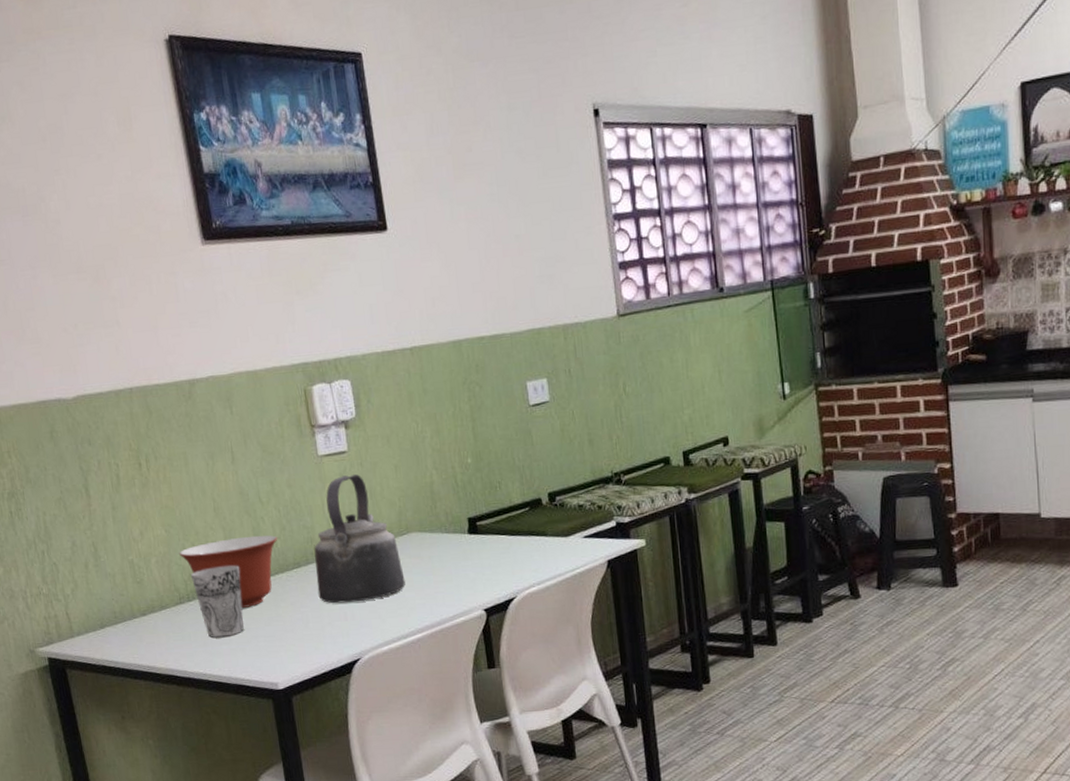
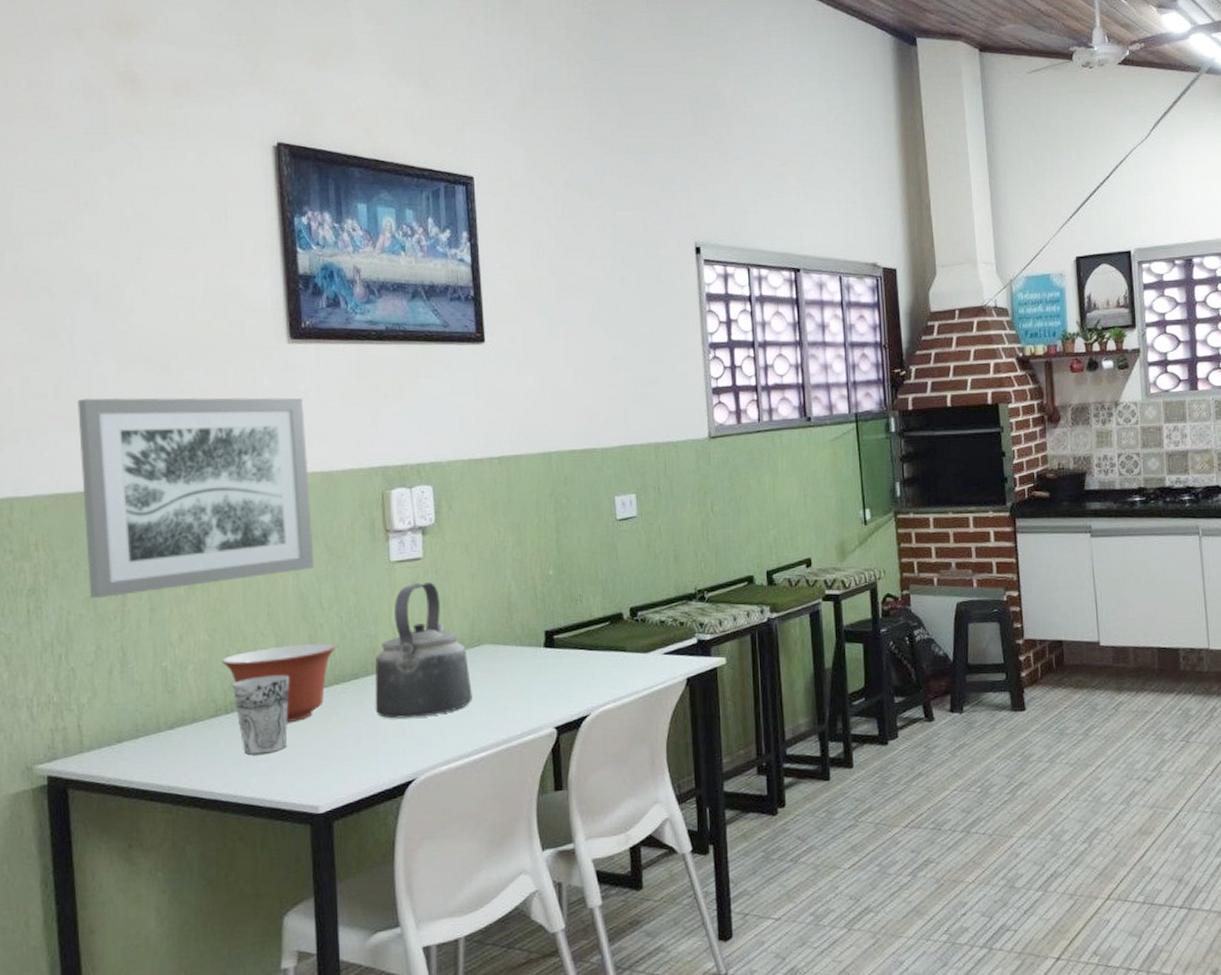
wall art: none [24,299,250,499] -> present [78,397,315,598]

